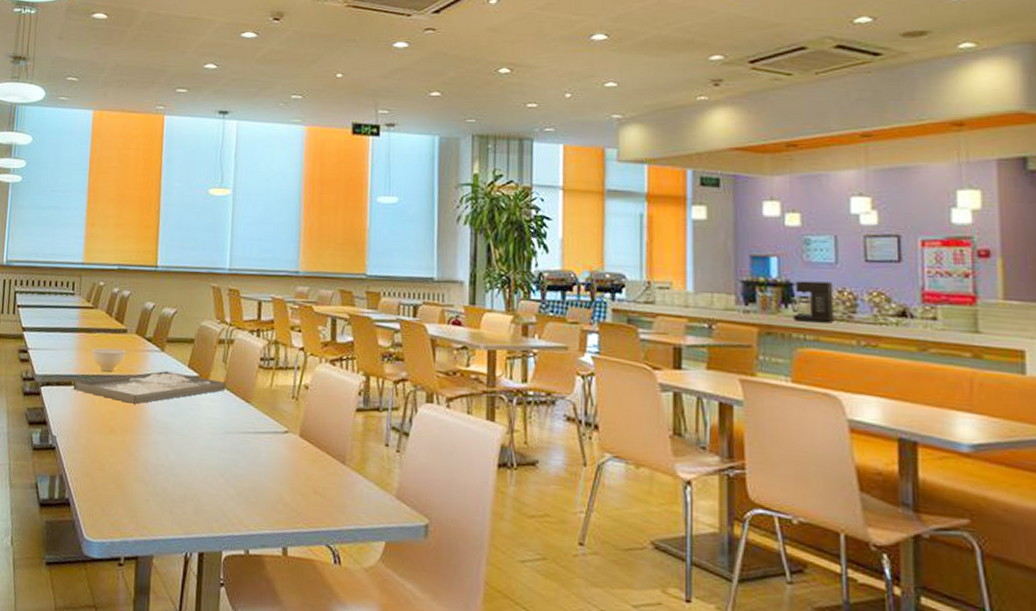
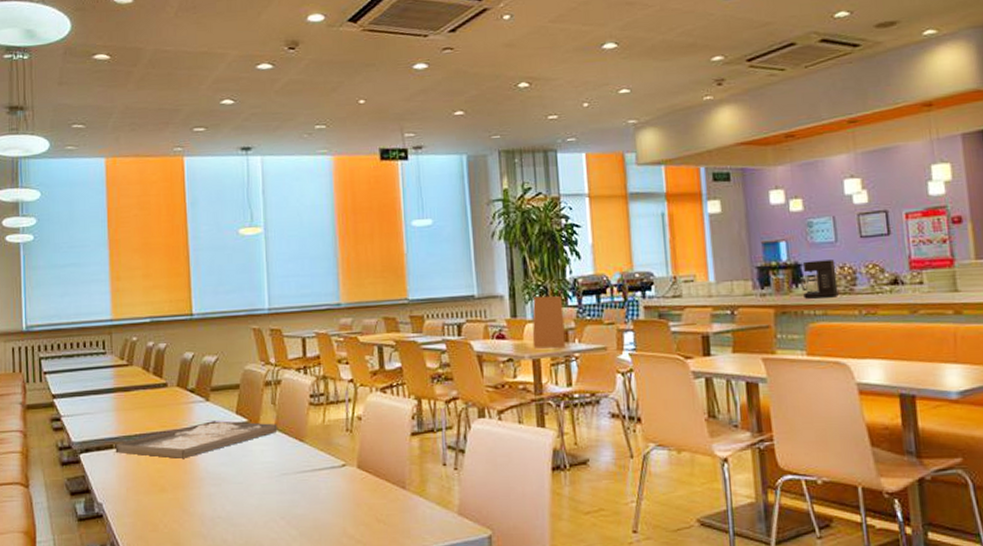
bowl: present [91,347,127,372] -> none [131,404,169,429]
paper bag: none [489,286,525,342] -> present [532,295,566,348]

